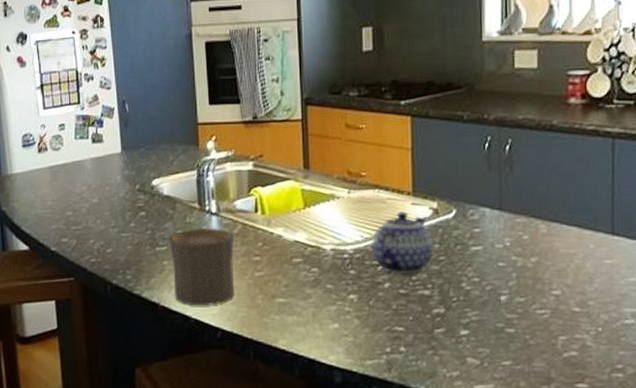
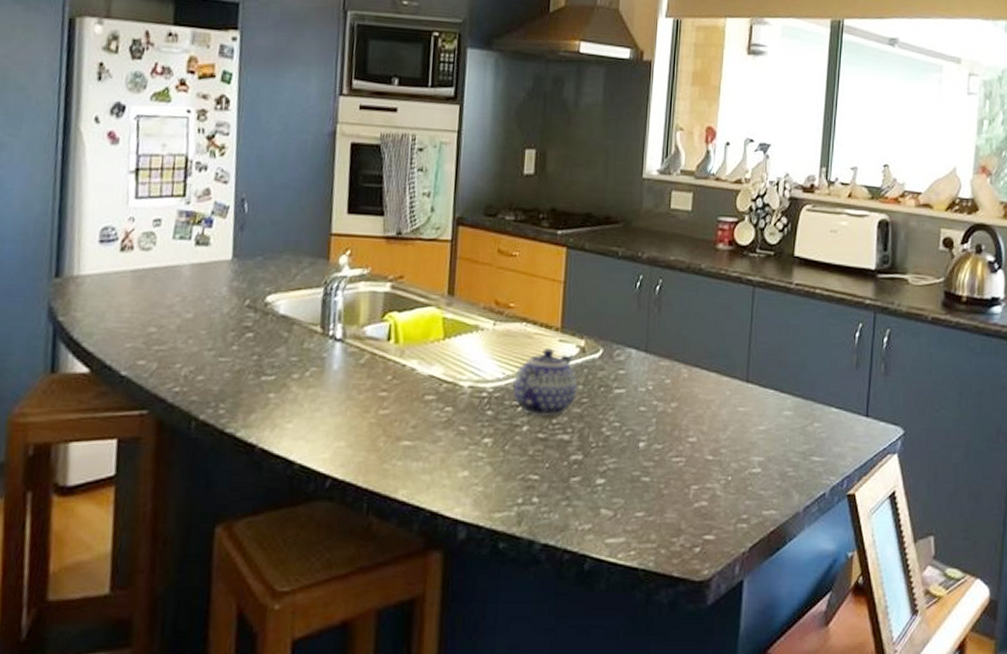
cup: present [169,229,235,306] -> none [278,356,359,449]

